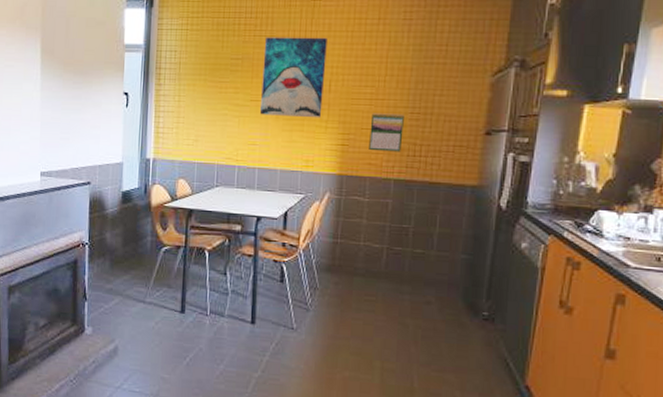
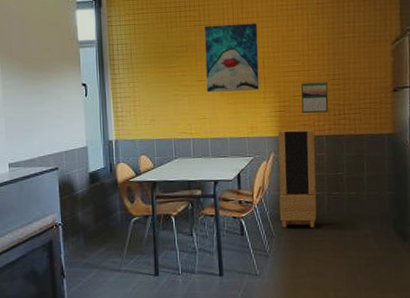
storage cabinet: none [327,167,381,286] -> present [278,129,317,228]

